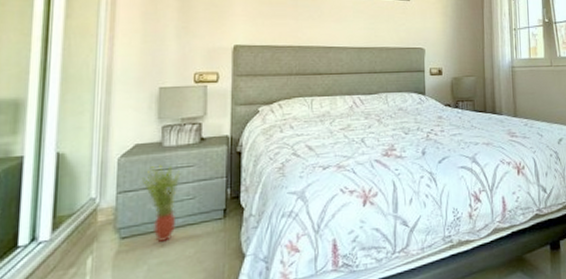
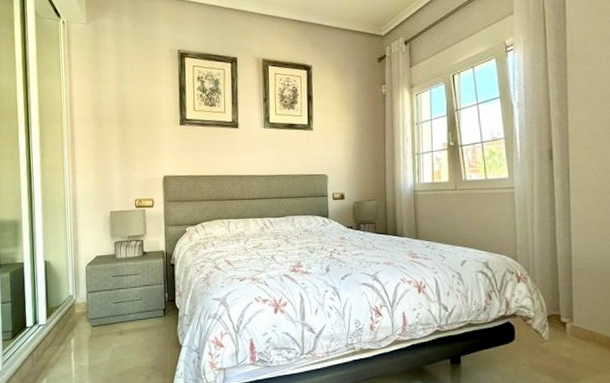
potted plant: present [142,164,181,242] -> none [104,272,131,331]

